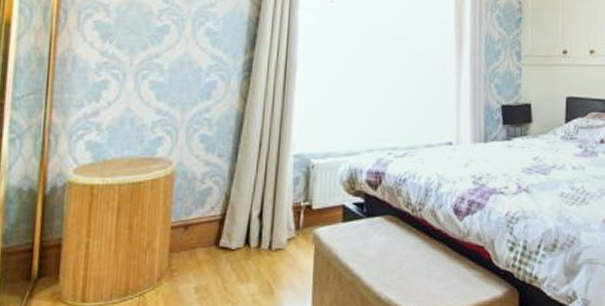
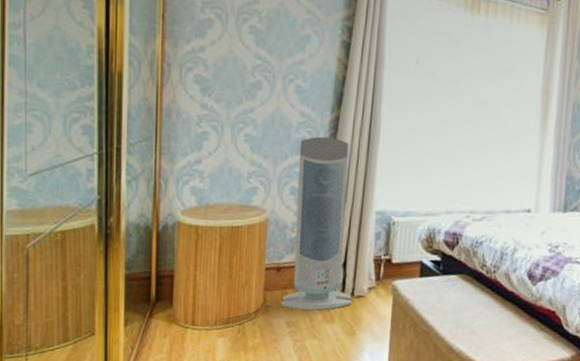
air purifier: none [188,79,269,270] -> present [281,136,352,311]

